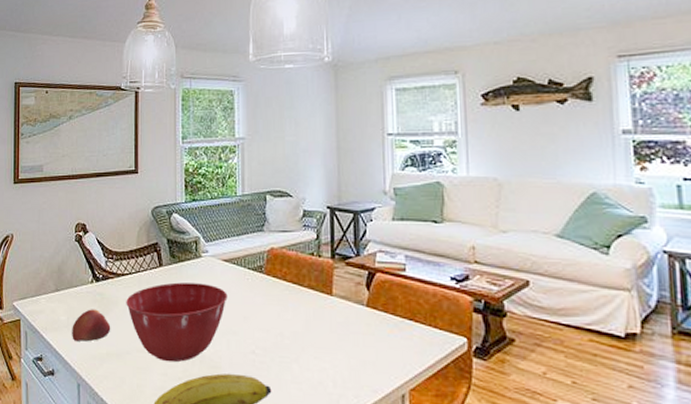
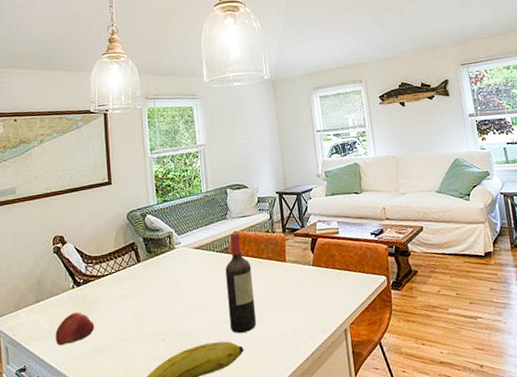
mixing bowl: present [126,282,228,363] -> none [108,270,201,346]
wine bottle: none [257,249,290,371] -> present [225,232,256,333]

